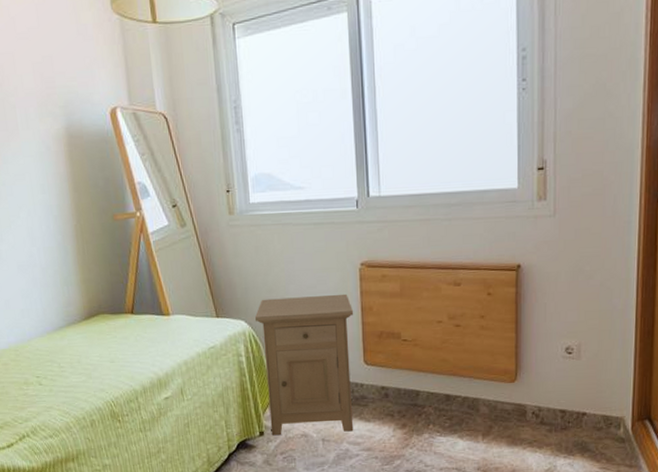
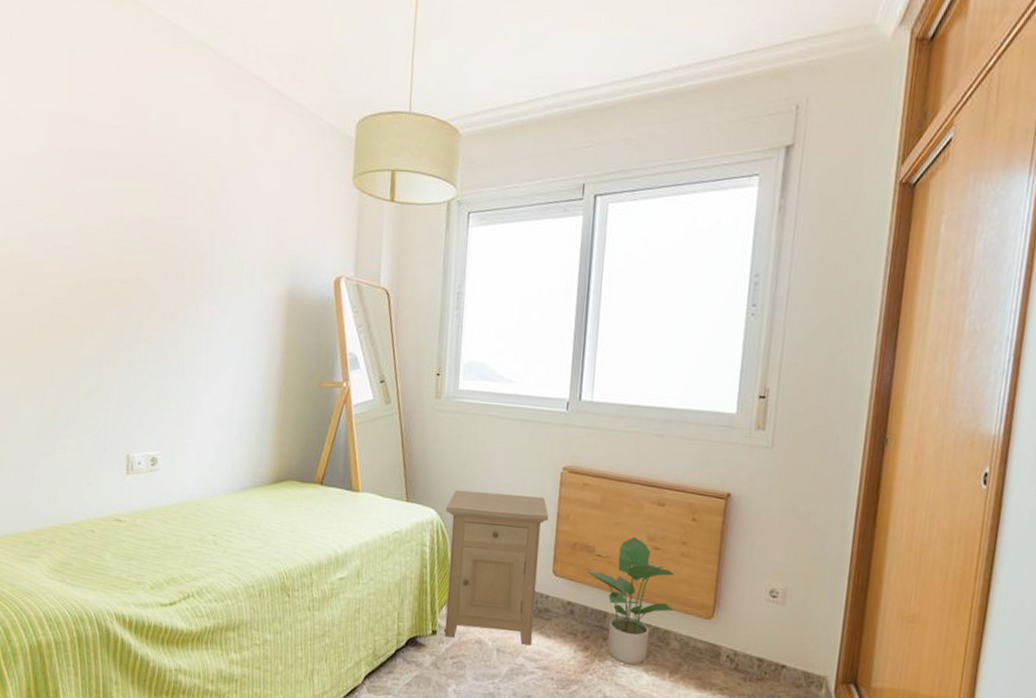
potted plant: none [395,318,480,434] -> present [586,536,675,665]

